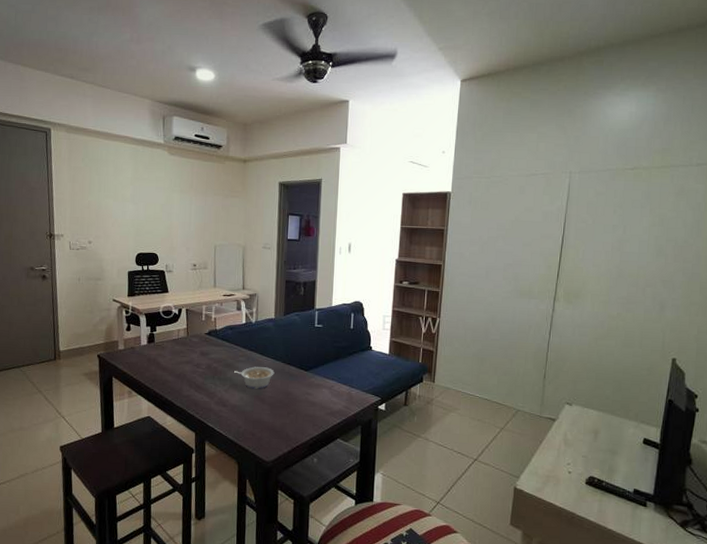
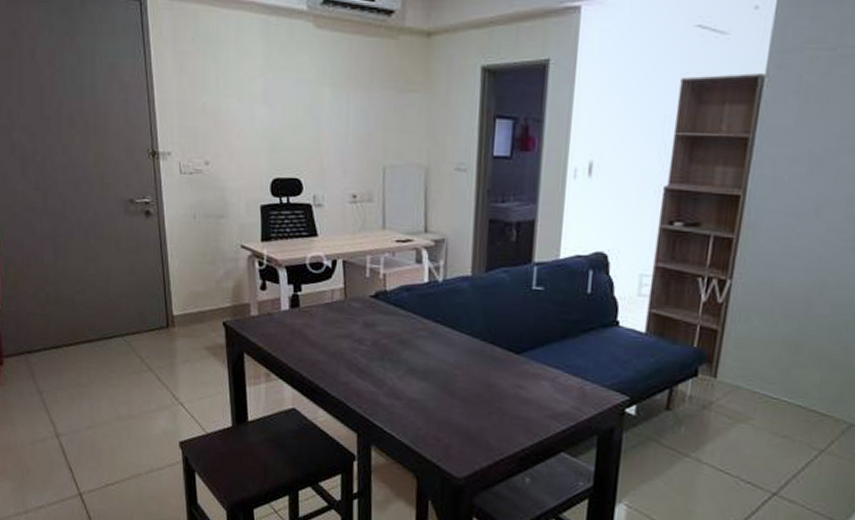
legume: present [234,366,275,389] -> none [412,345,470,377]

